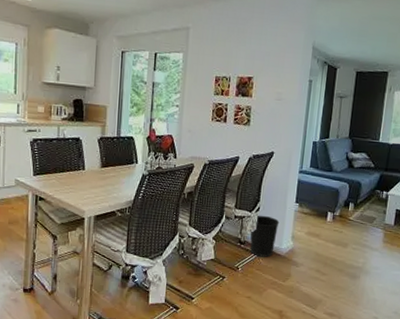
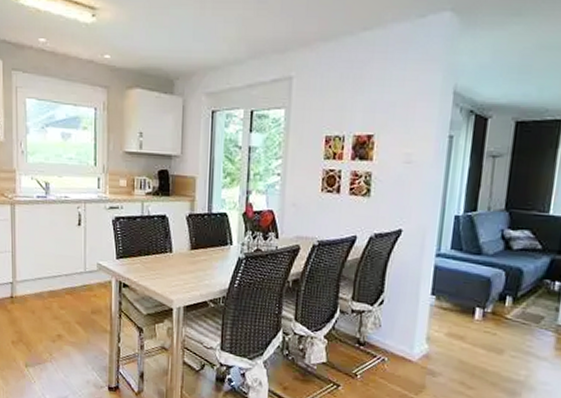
wastebasket: present [250,215,280,257] -> none [371,309,410,363]

